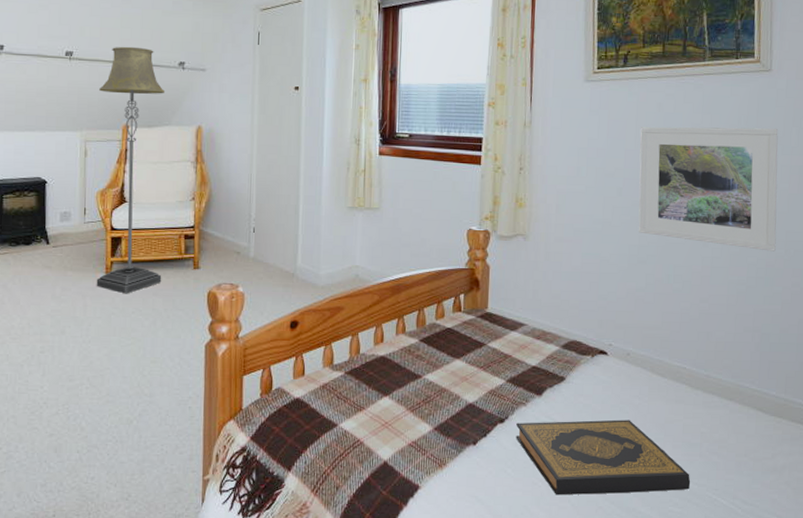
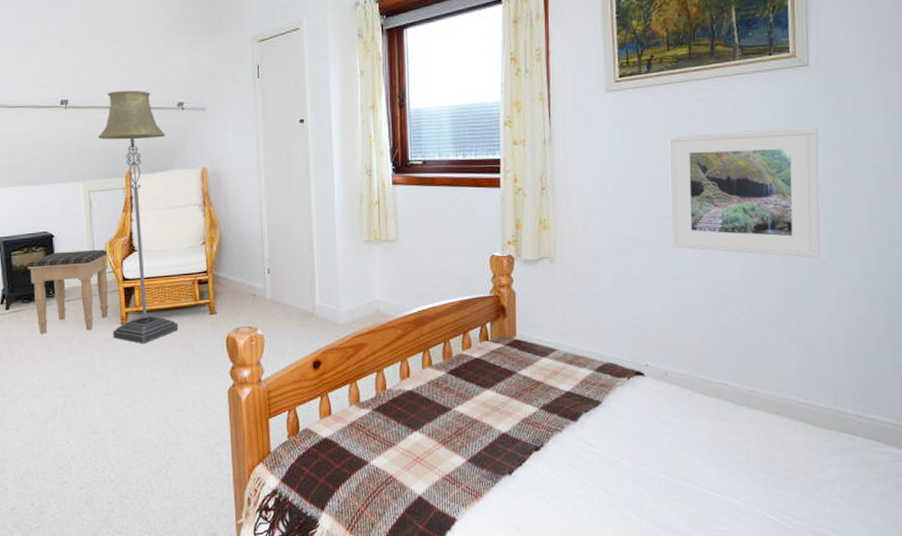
footstool: none [17,198,100,278] -> present [27,249,109,334]
hardback book: present [516,419,691,495] -> none [552,440,738,521]

